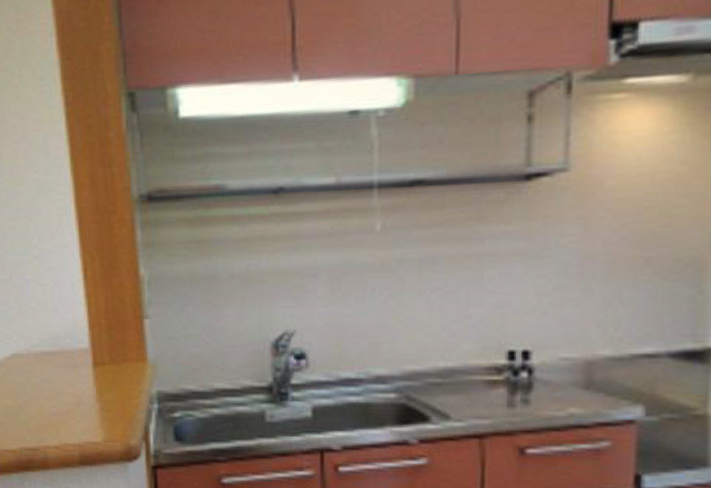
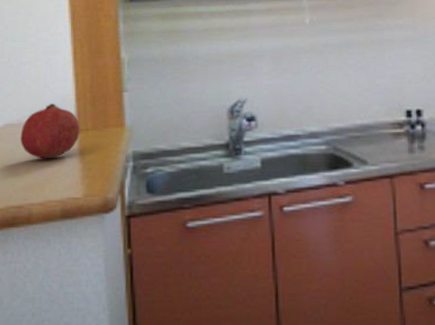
fruit: none [30,330,95,396] -> present [20,103,80,159]

